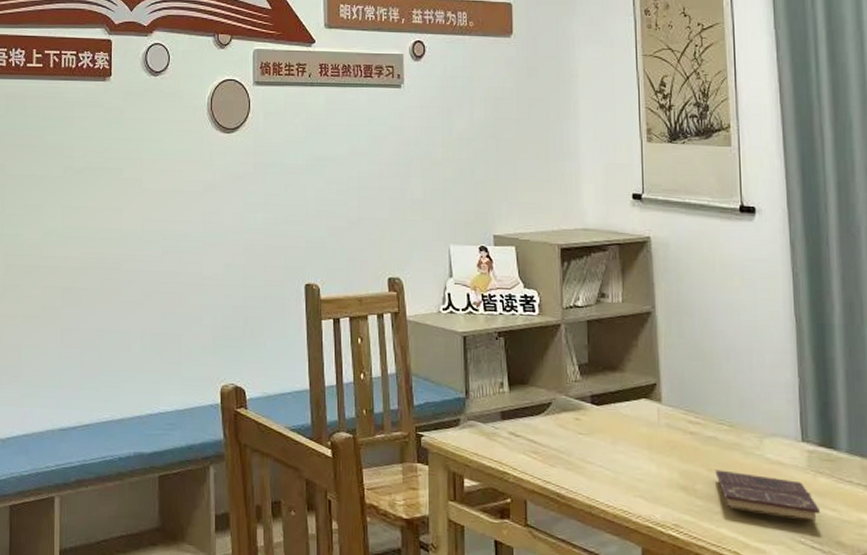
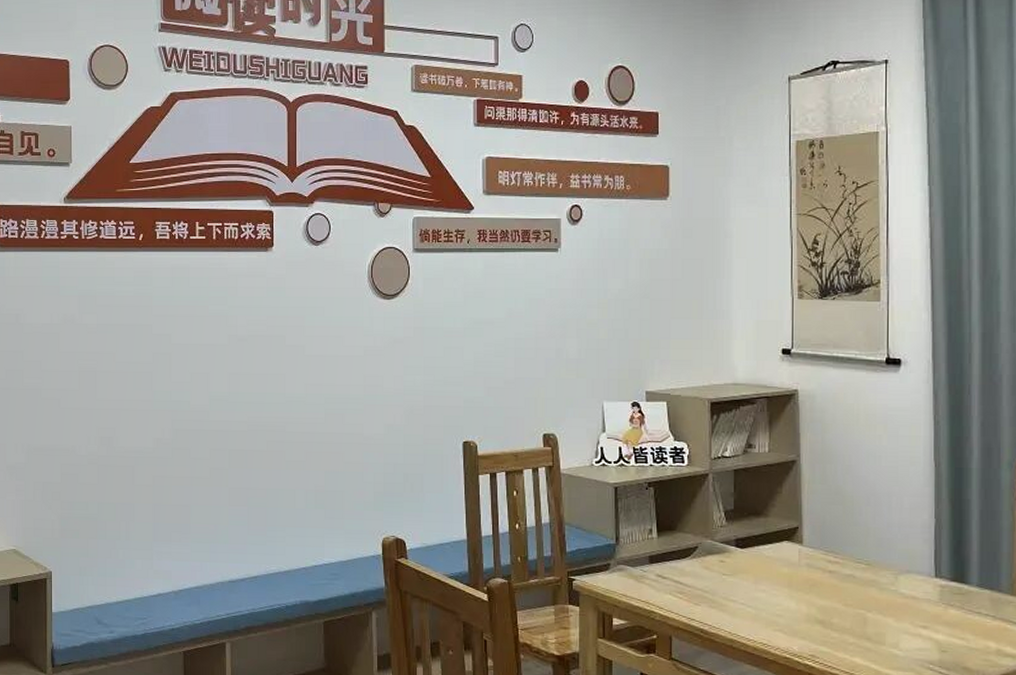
book: present [715,469,821,521] -> none [851,604,950,650]

